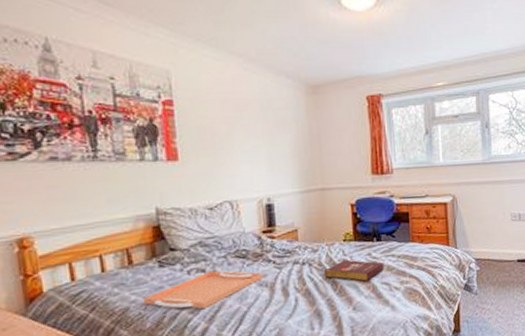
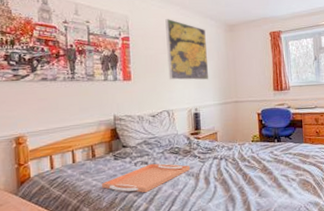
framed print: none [223,76,286,161] -> present [165,19,209,80]
book: present [325,259,383,282] -> none [237,156,283,174]

